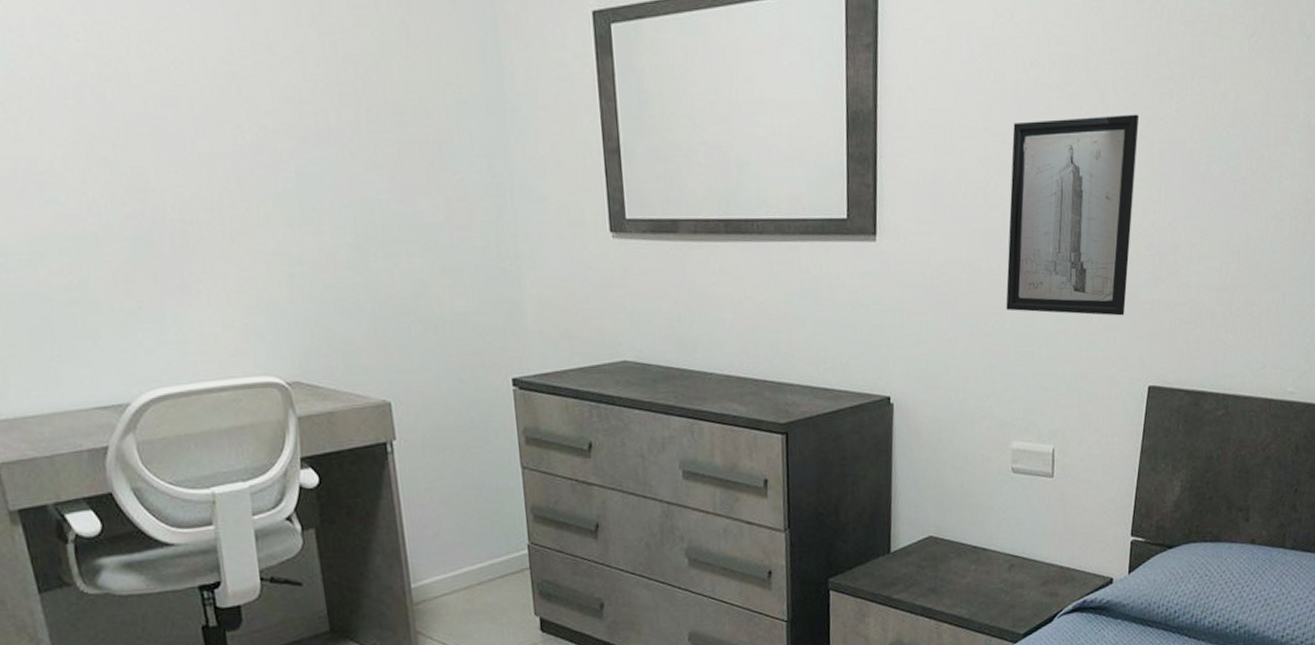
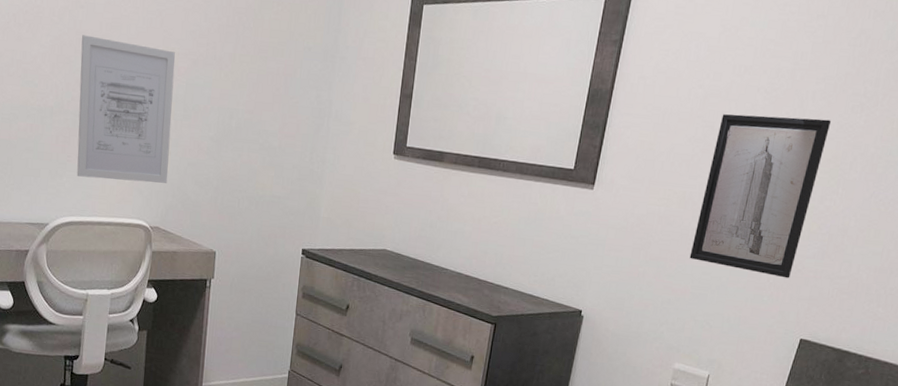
wall art: none [119,121,299,328] -> present [77,35,175,183]

